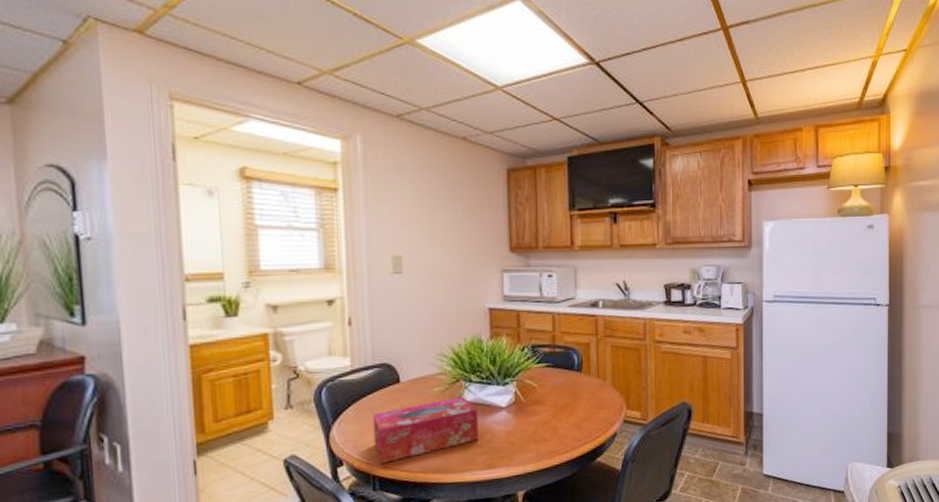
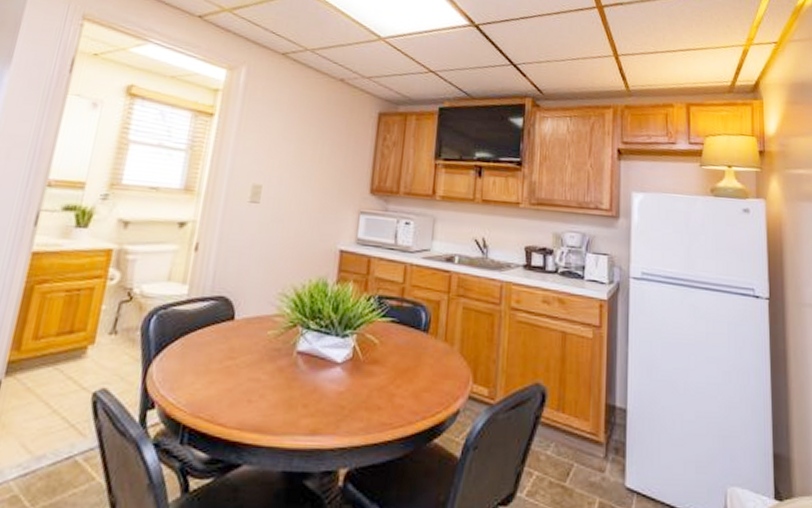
tissue box: present [372,396,479,463] -> none [192,344,311,412]

